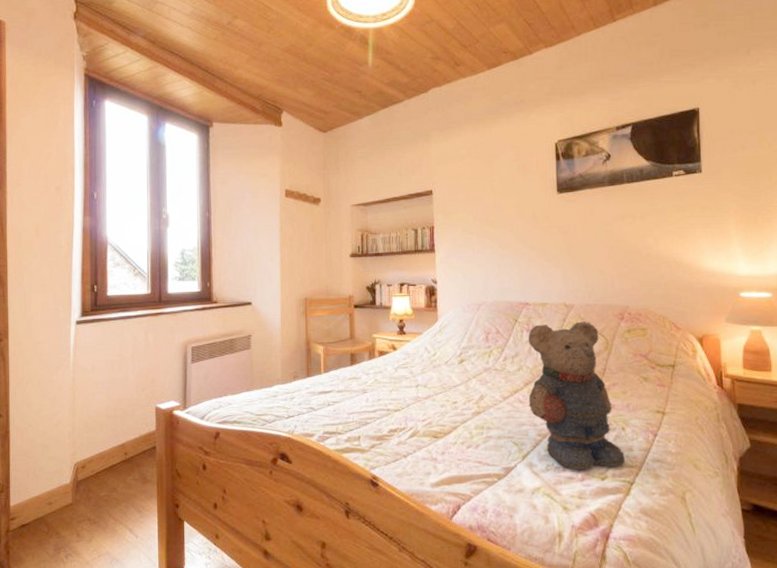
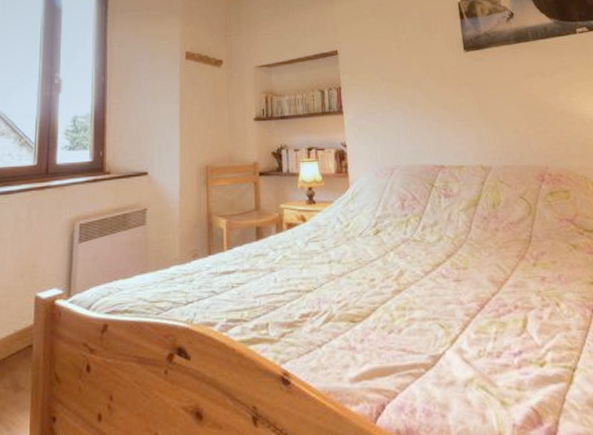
teddy bear: present [528,321,625,470] -> none [446,184,563,355]

